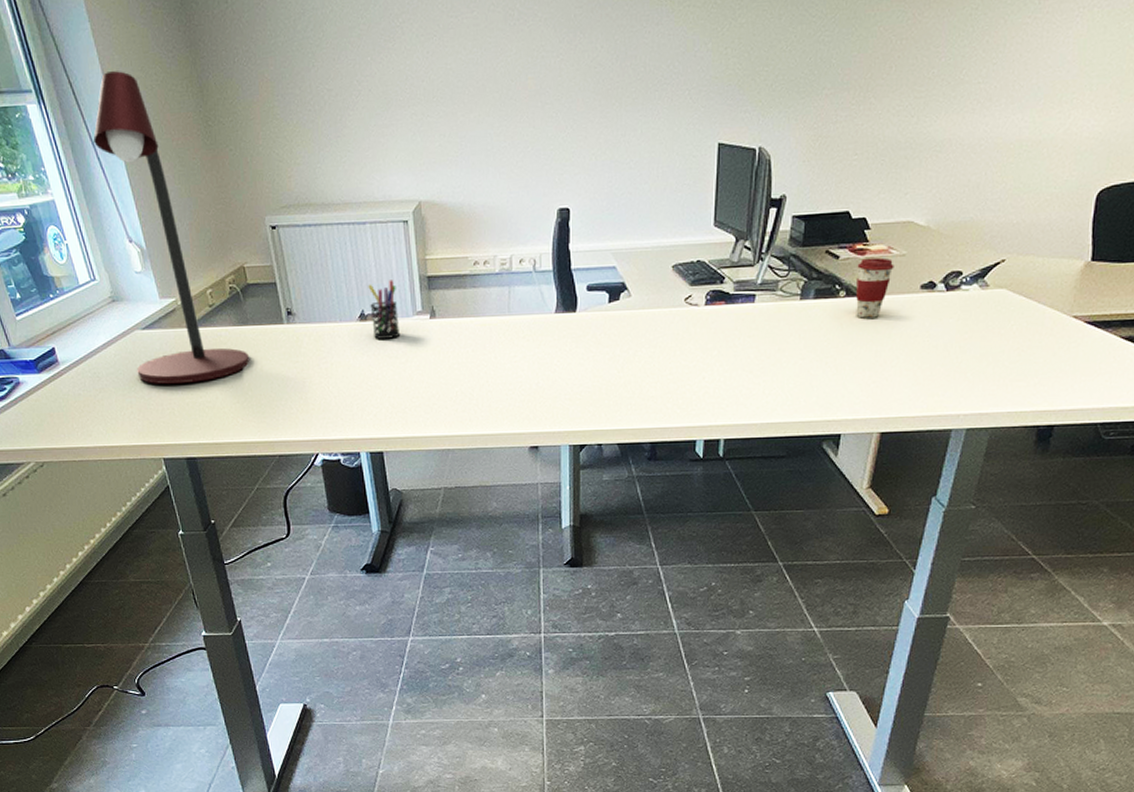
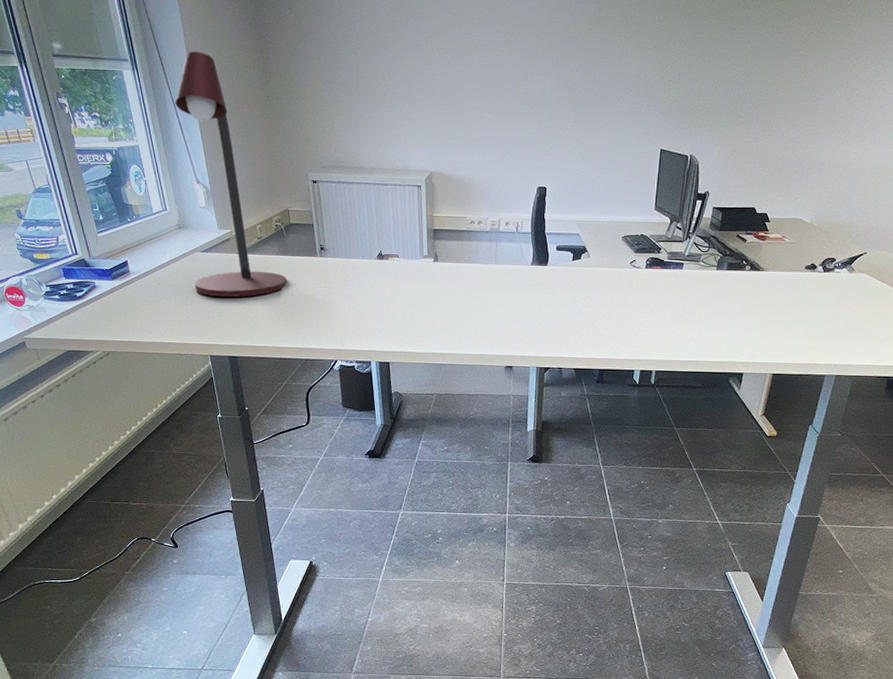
pen holder: present [368,280,401,339] -> none [386,229,410,275]
coffee cup: present [856,257,894,319] -> none [757,243,787,288]

